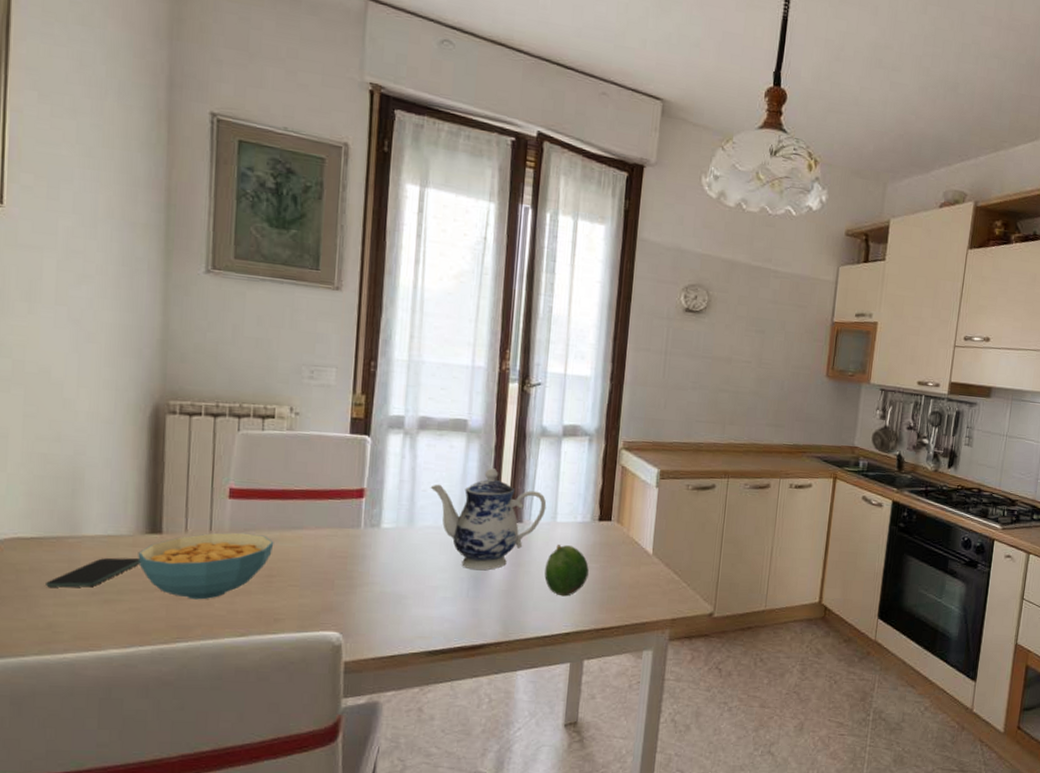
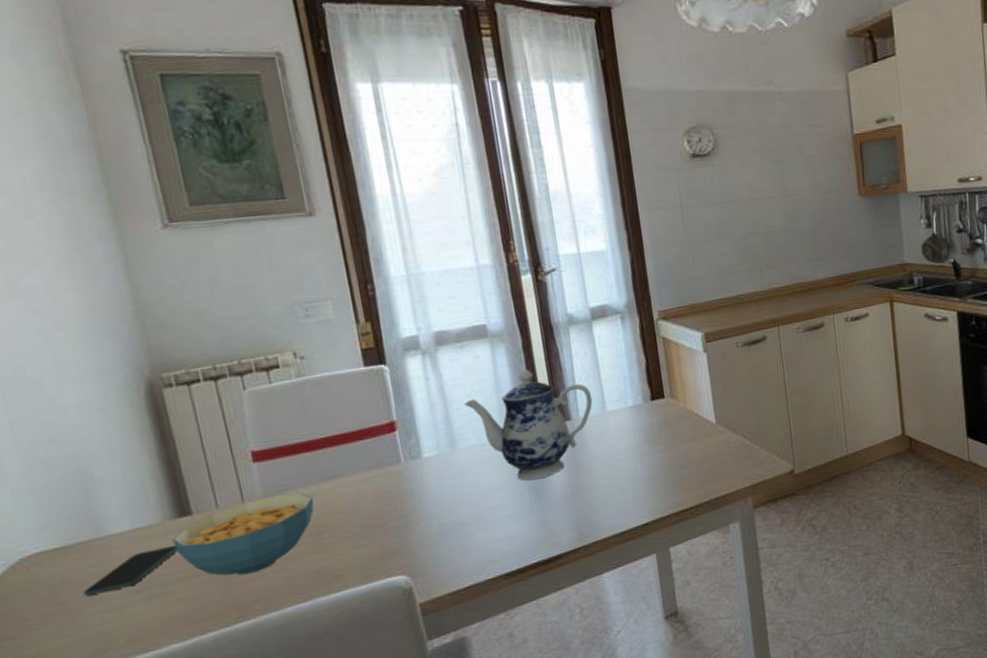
fruit: present [544,545,589,597] -> none [605,432,654,488]

